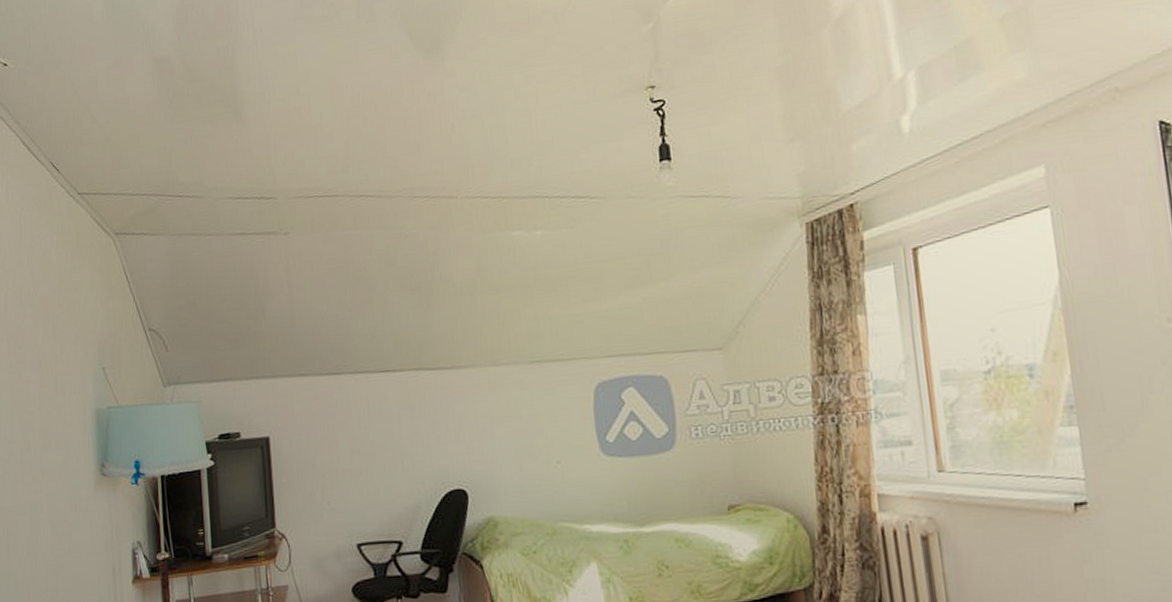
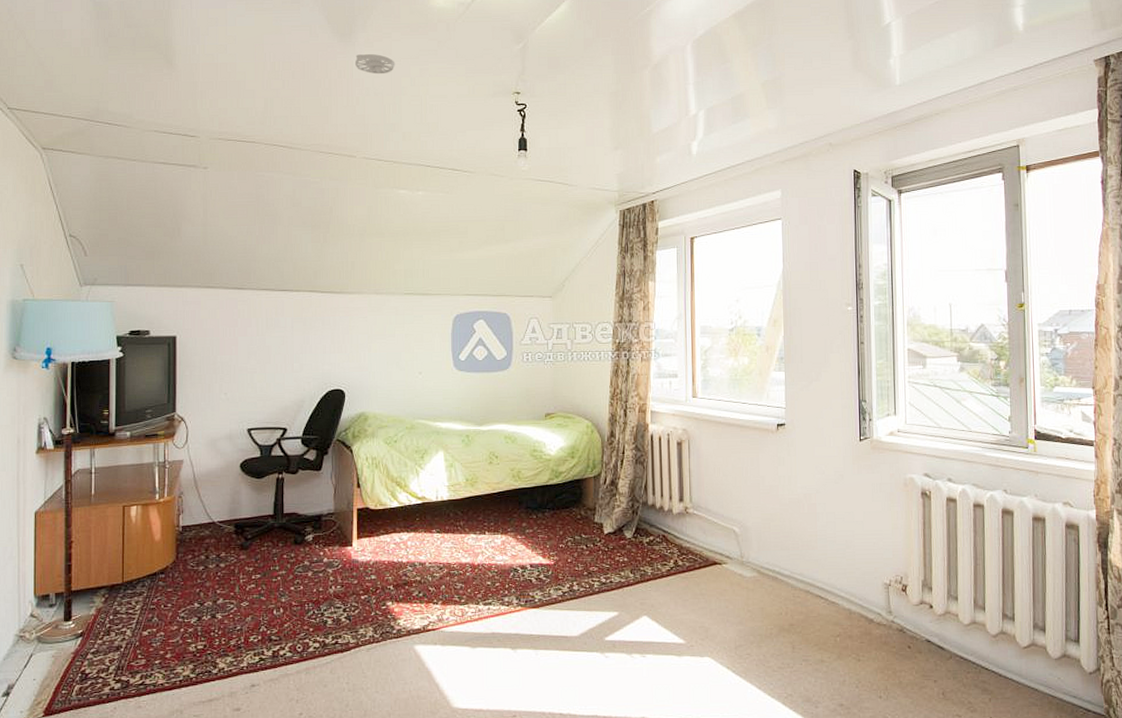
smoke detector: none [446,66,495,92] -> present [355,54,395,75]

